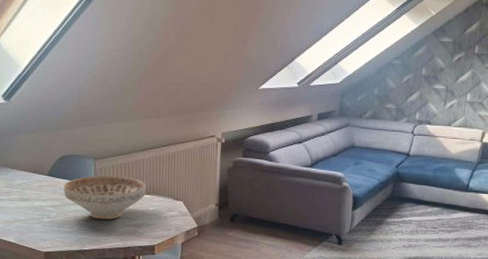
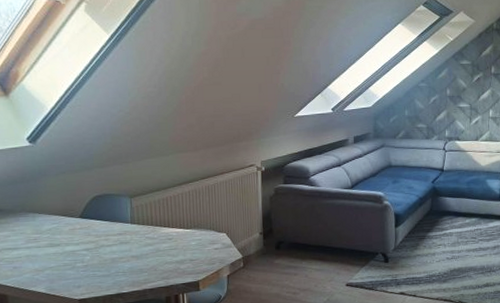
decorative bowl: present [63,175,146,220] -> none [97,212,187,260]

